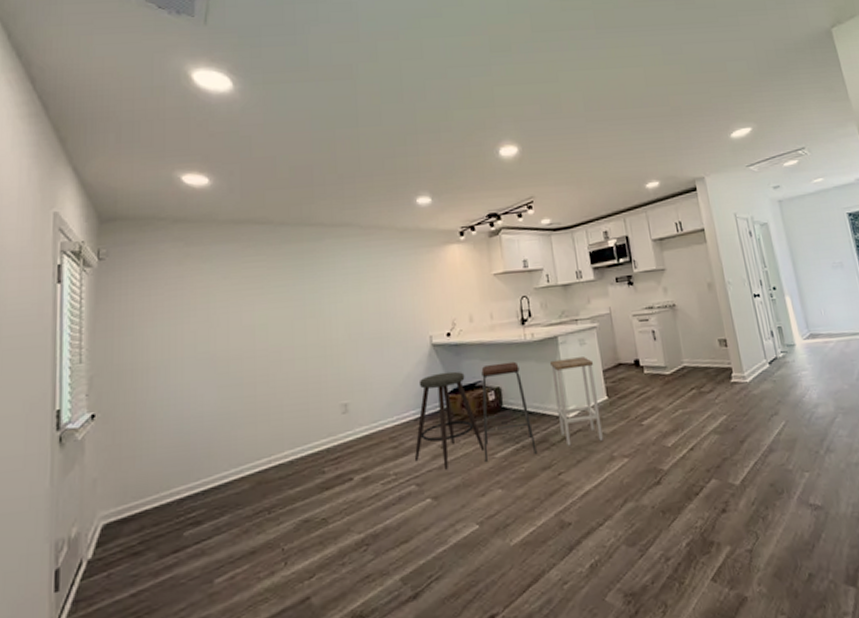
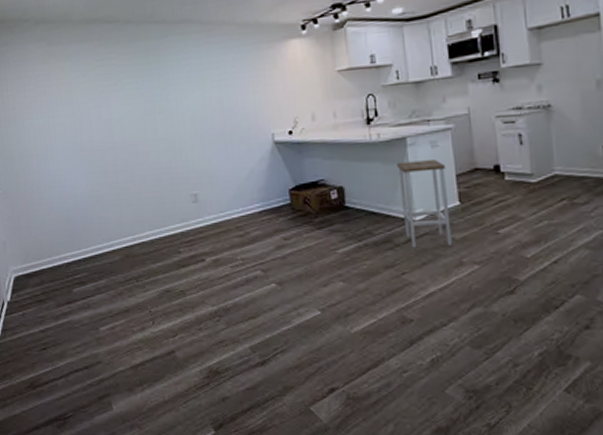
bar stool: present [414,371,485,470] -> none [259,169,327,260]
bar stool: present [481,361,537,463] -> none [324,161,380,257]

